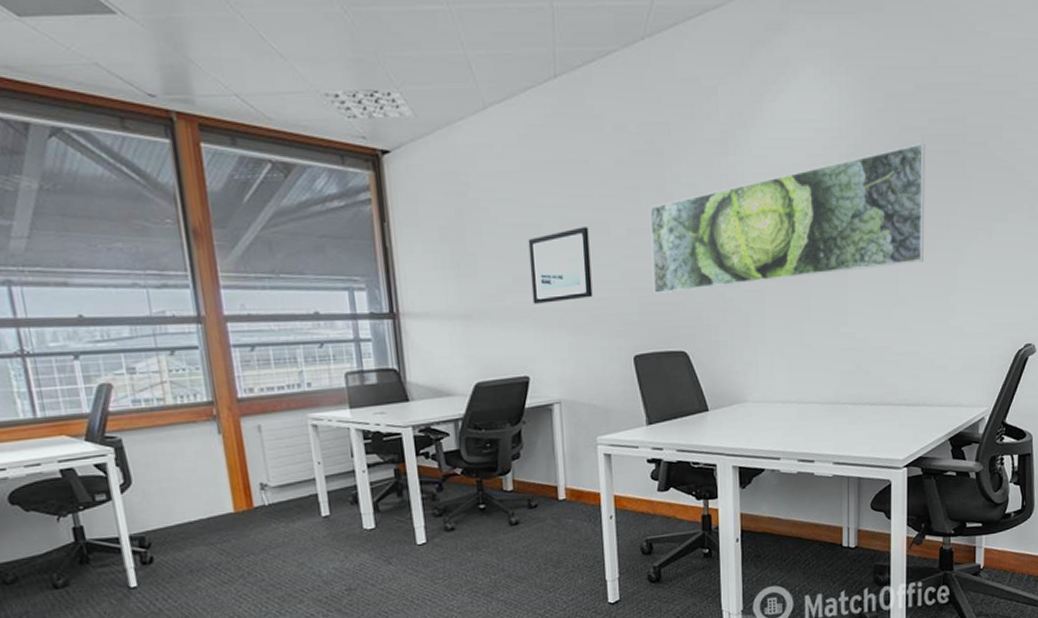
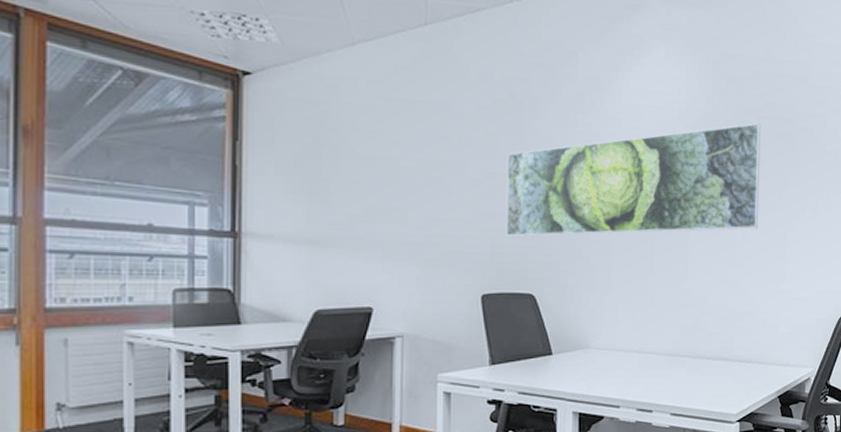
wall art: present [528,227,593,304] -> none [383,165,446,236]

